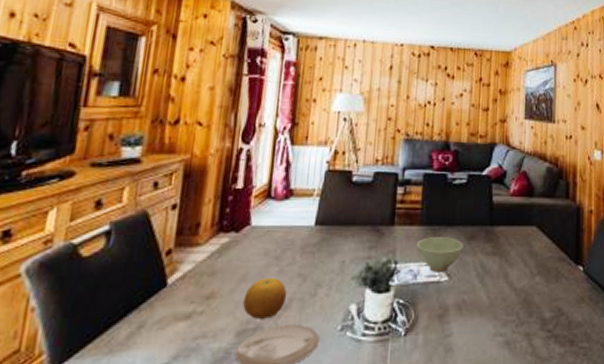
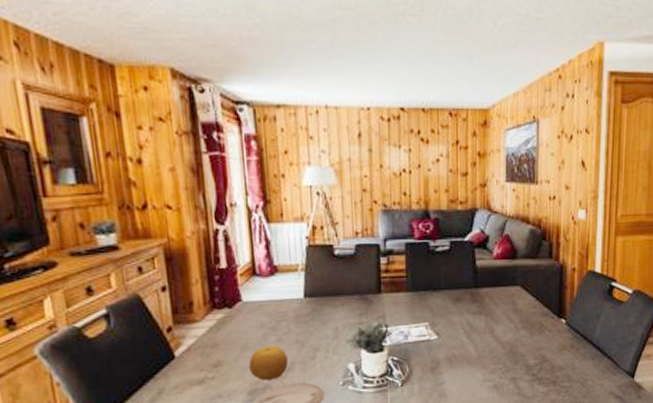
bowl: present [417,237,463,272] -> none [405,301,450,332]

